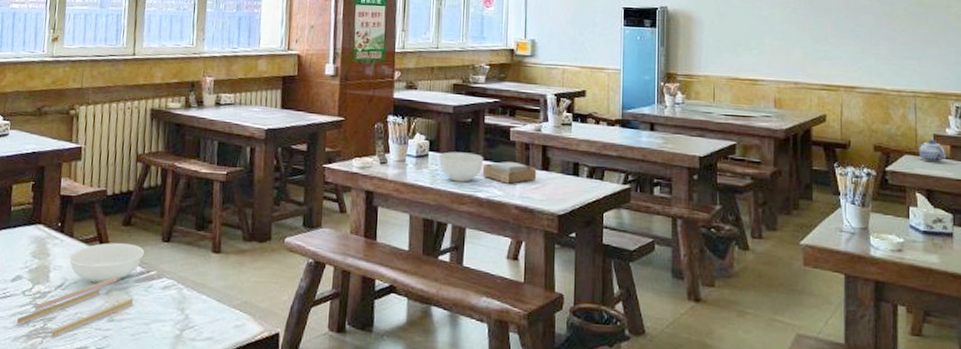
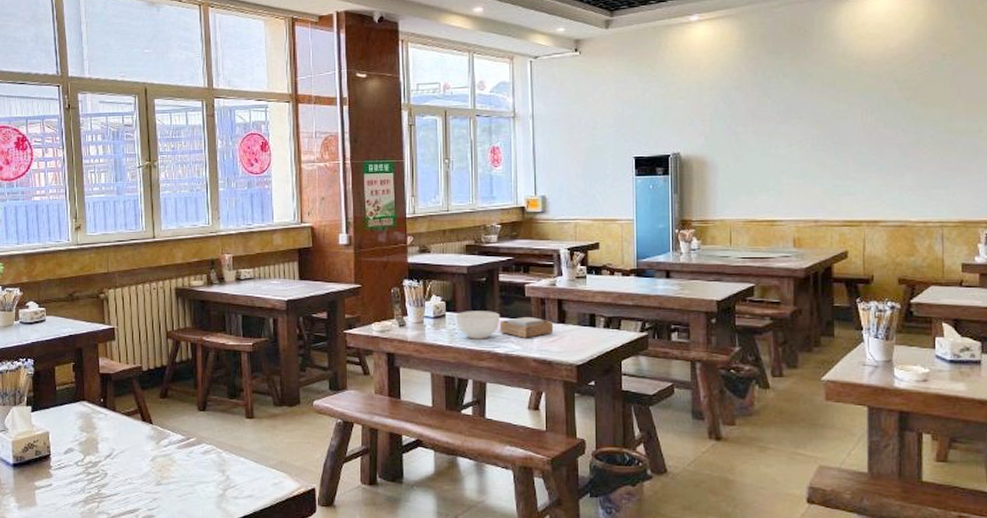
chopsticks: present [16,276,134,337] -> none [73,444,178,501]
bowl: present [68,243,144,283] -> none [113,414,182,451]
teapot: present [918,139,946,163] -> none [946,268,974,292]

